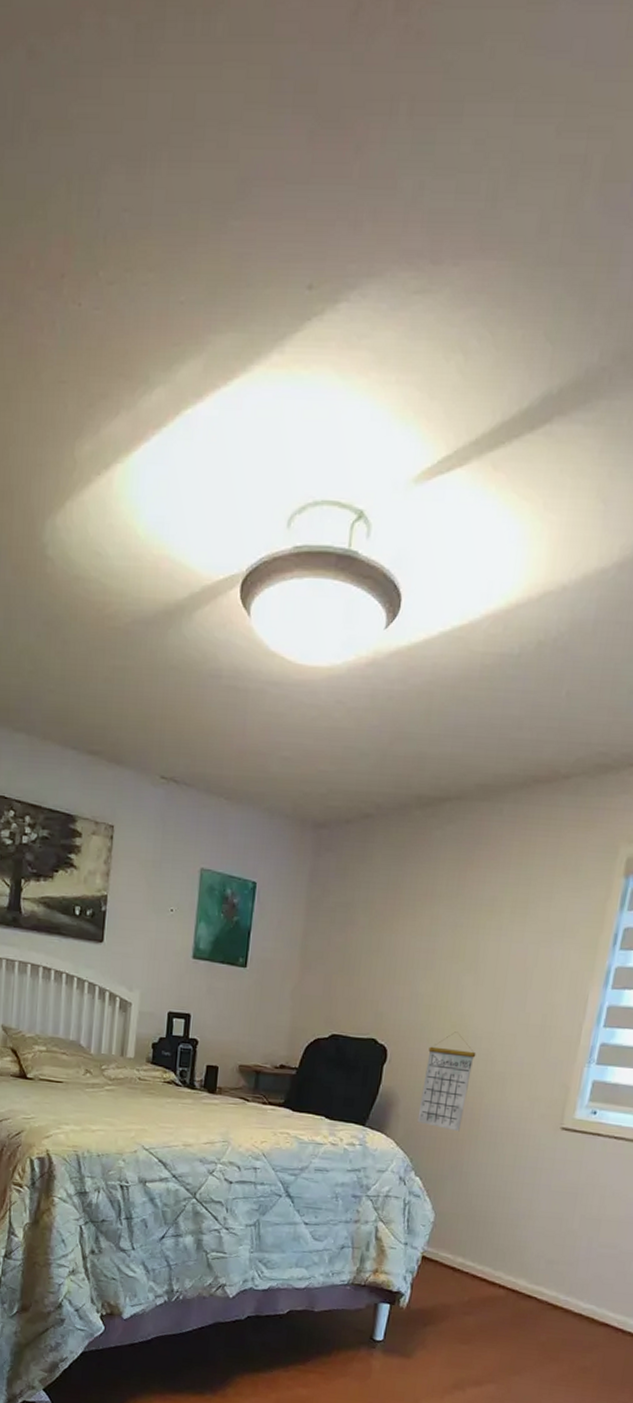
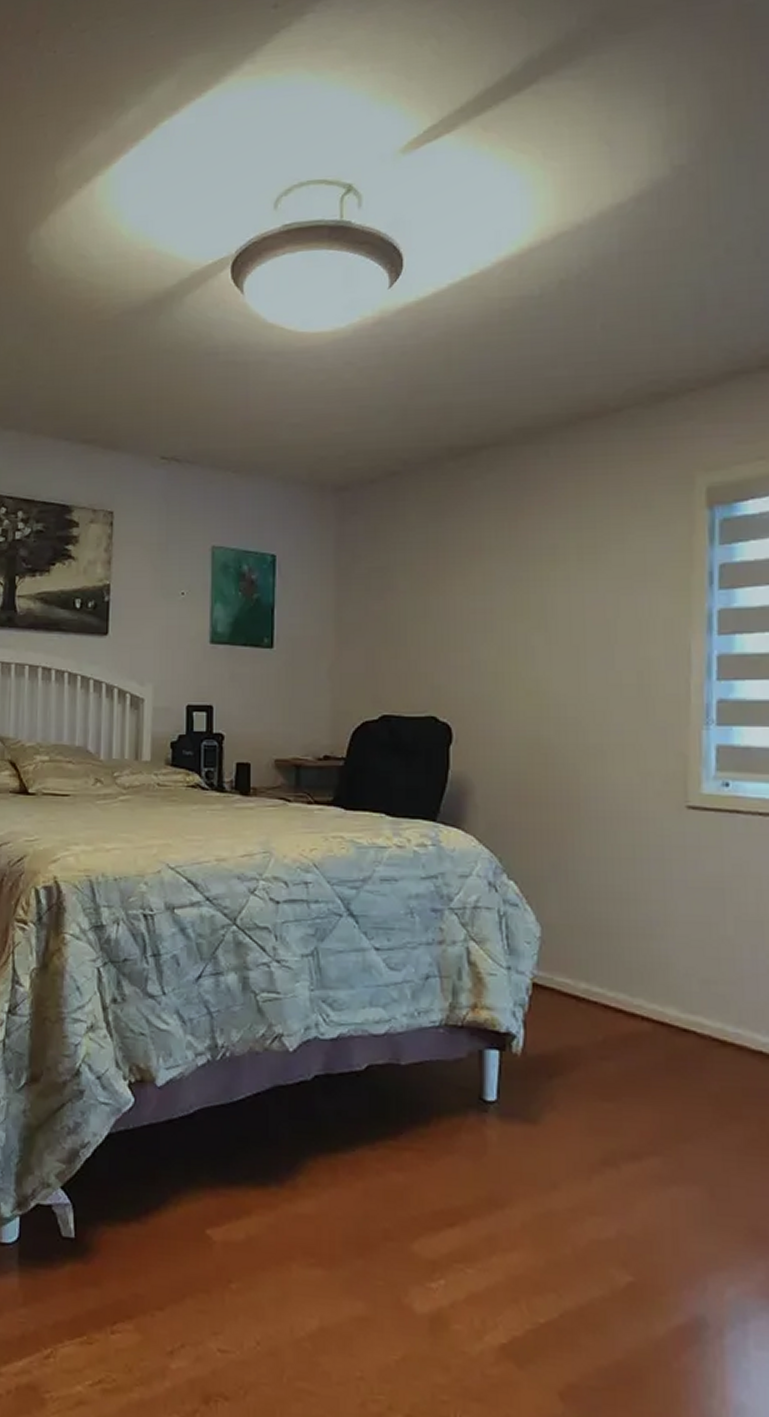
calendar: present [417,1031,477,1132] -> none [500,700,563,821]

